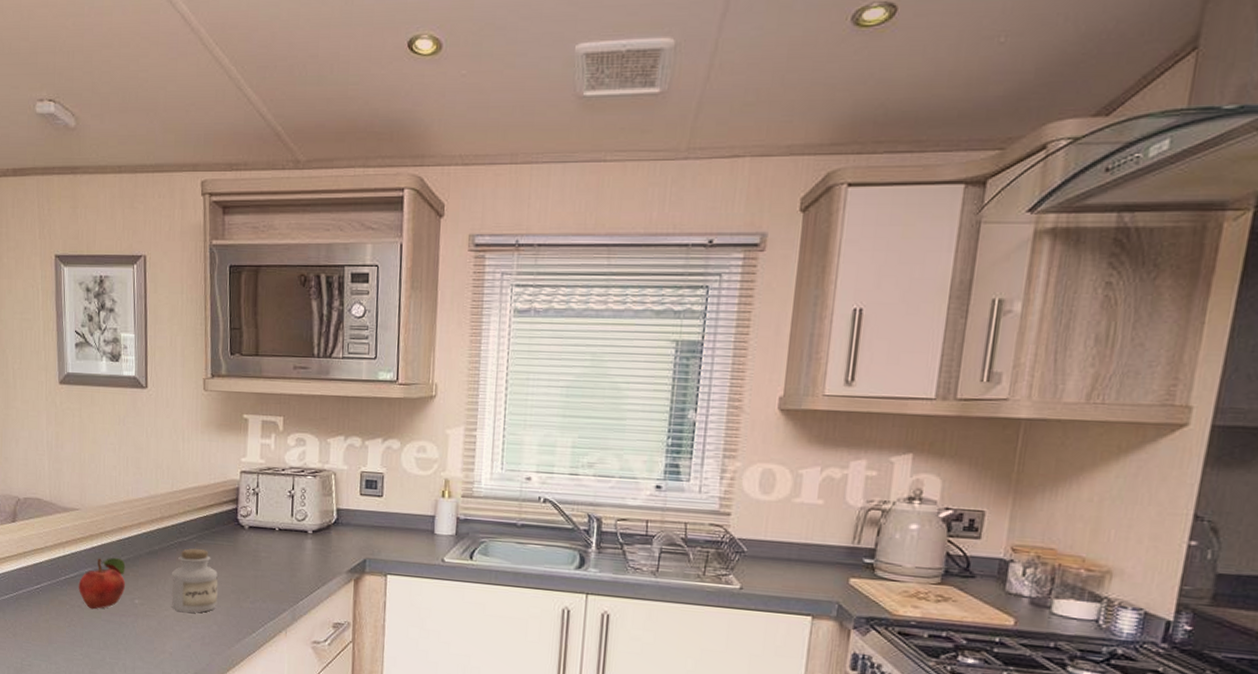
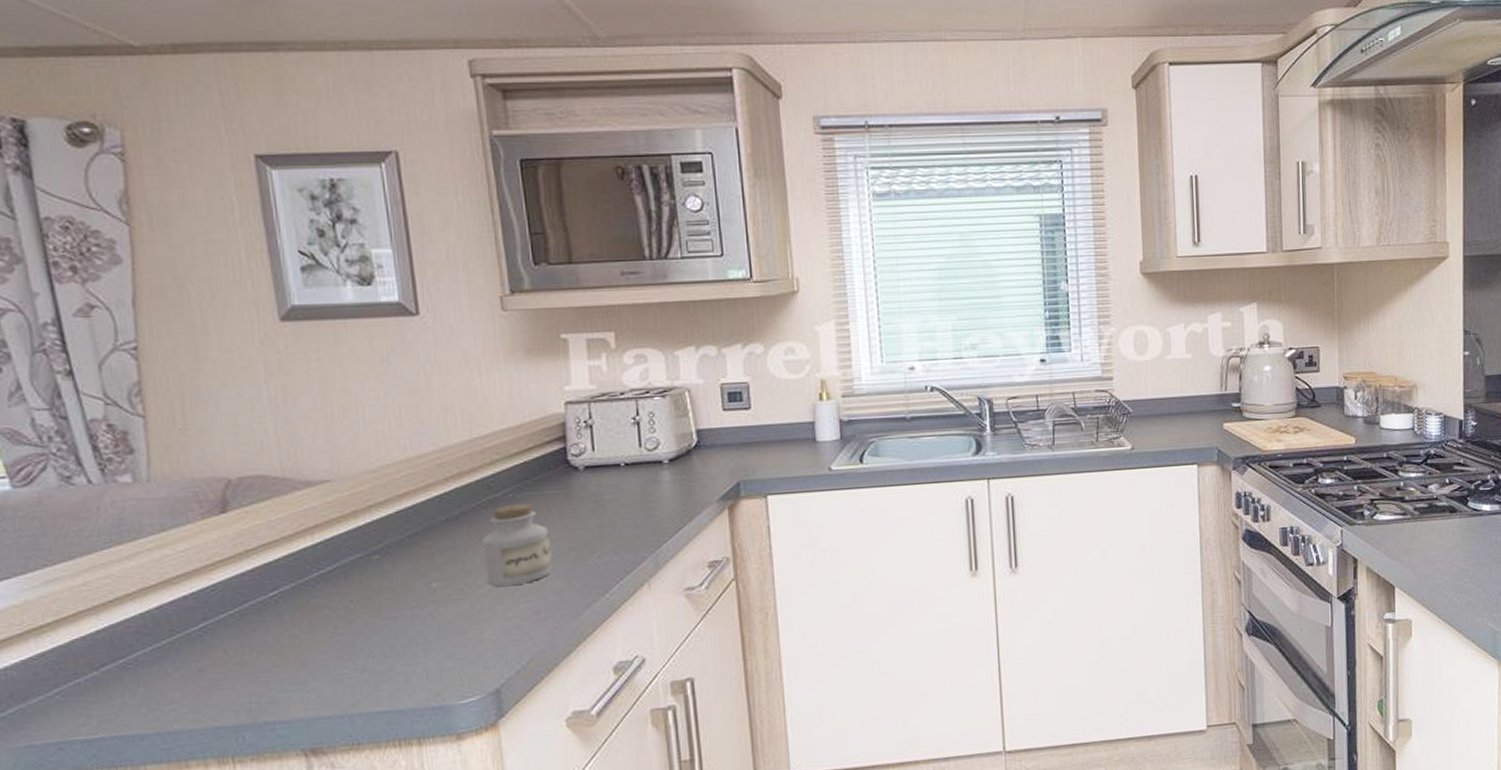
fruit: present [78,557,126,610] -> none [341,534,416,608]

